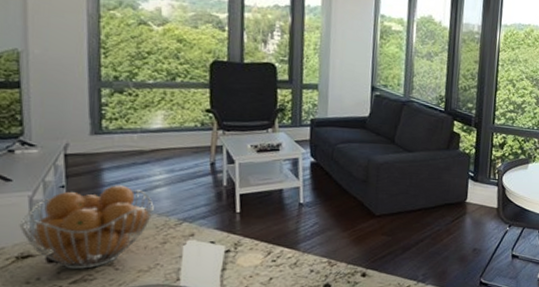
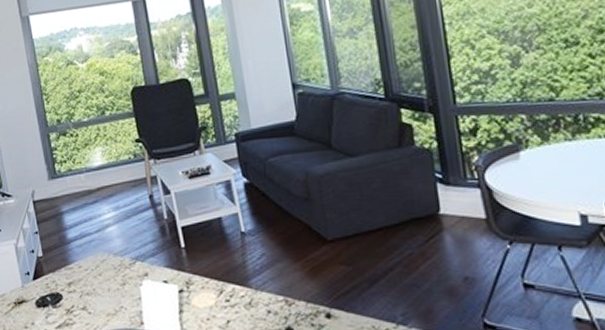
fruit basket: present [19,185,154,269] -> none [12,227,109,313]

